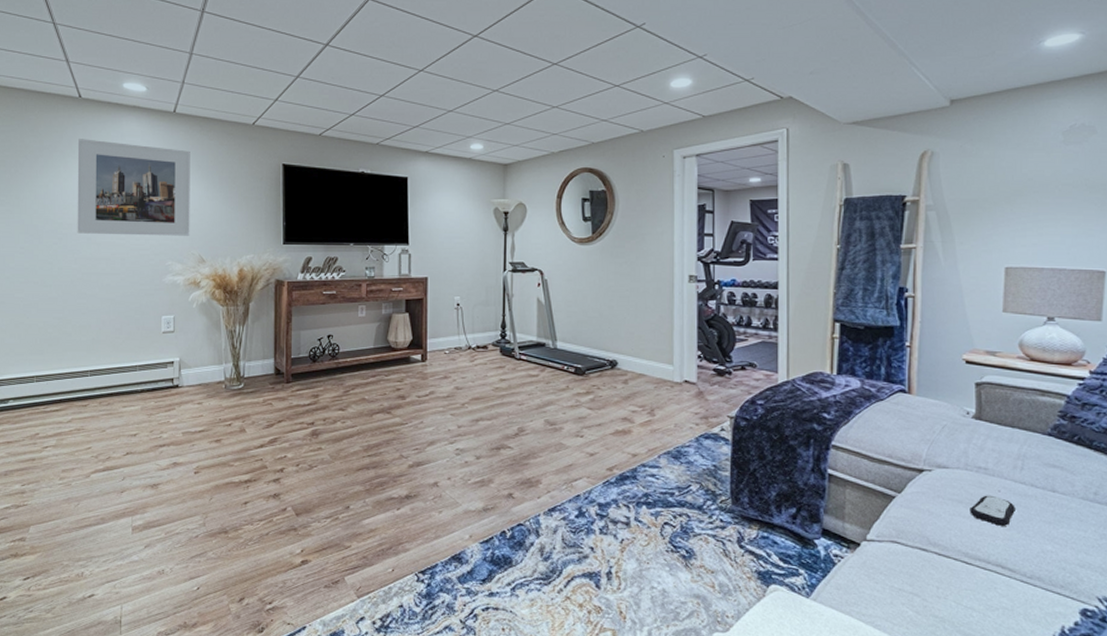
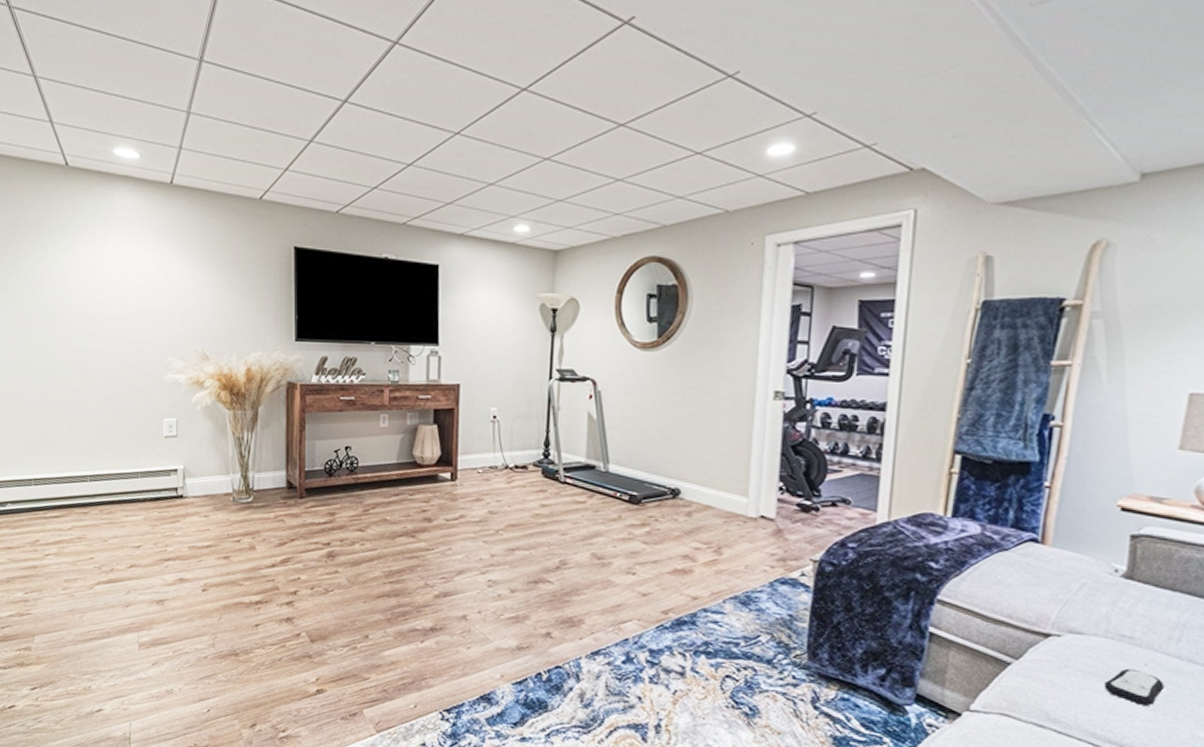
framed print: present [77,139,190,236] -> none [67,214,192,329]

